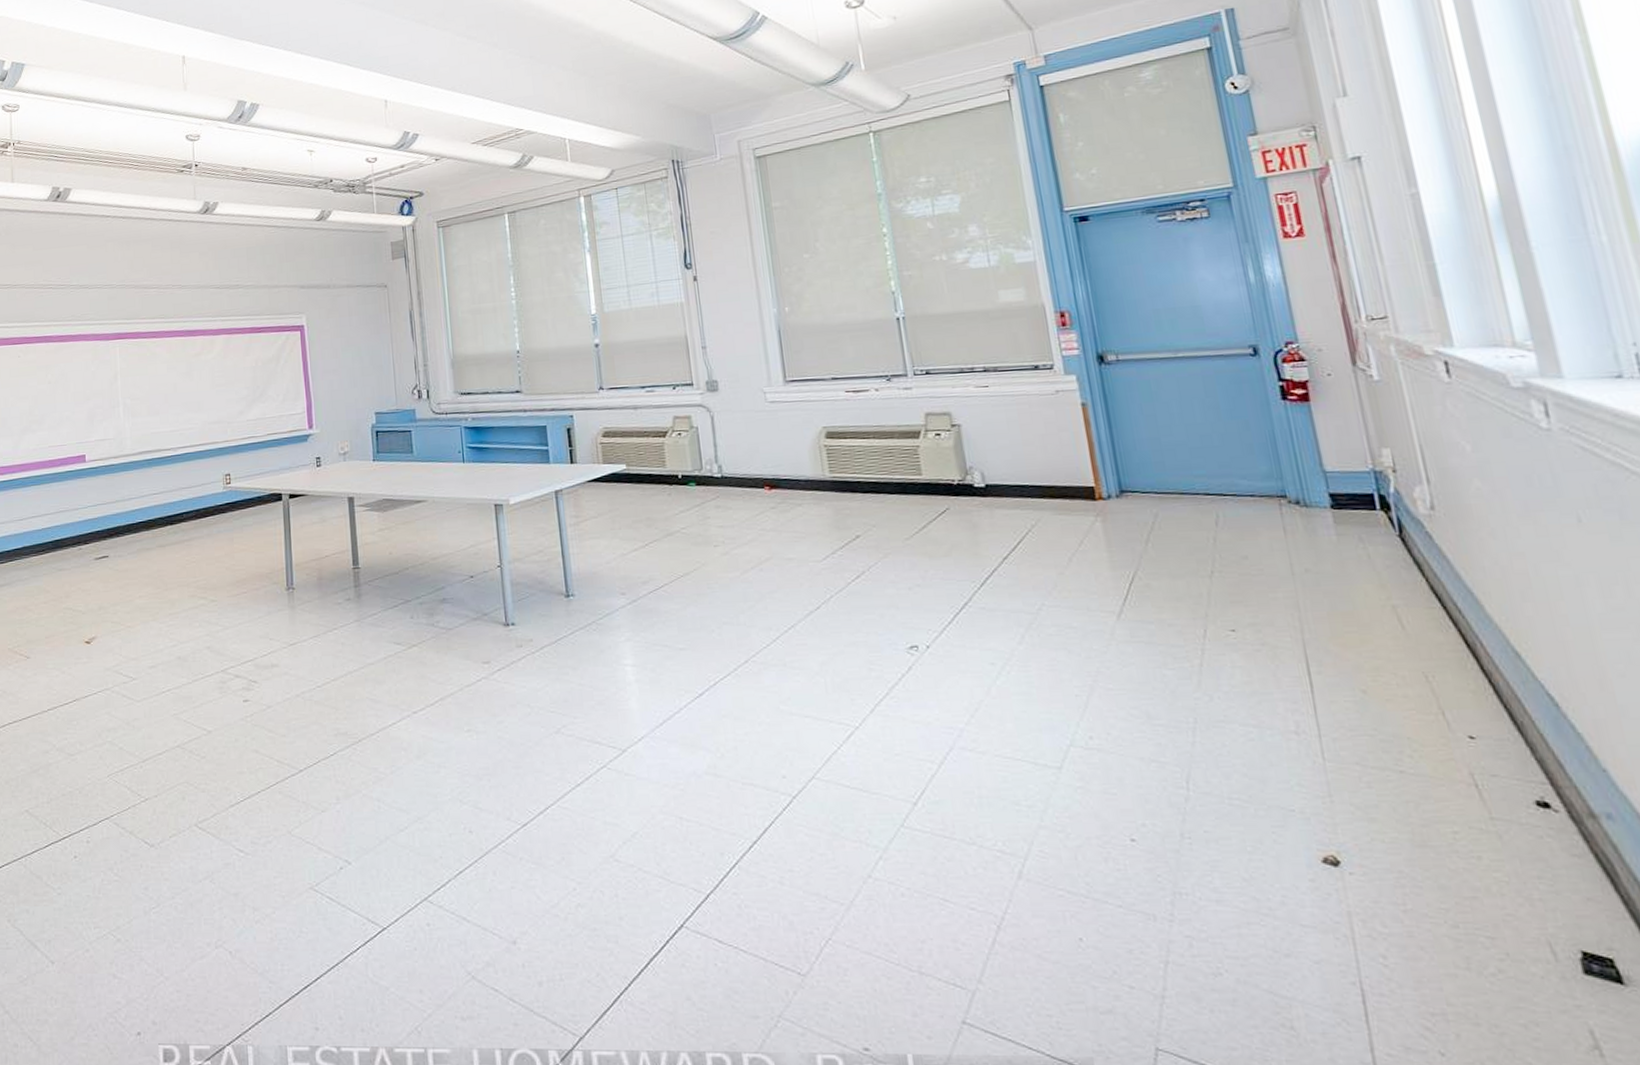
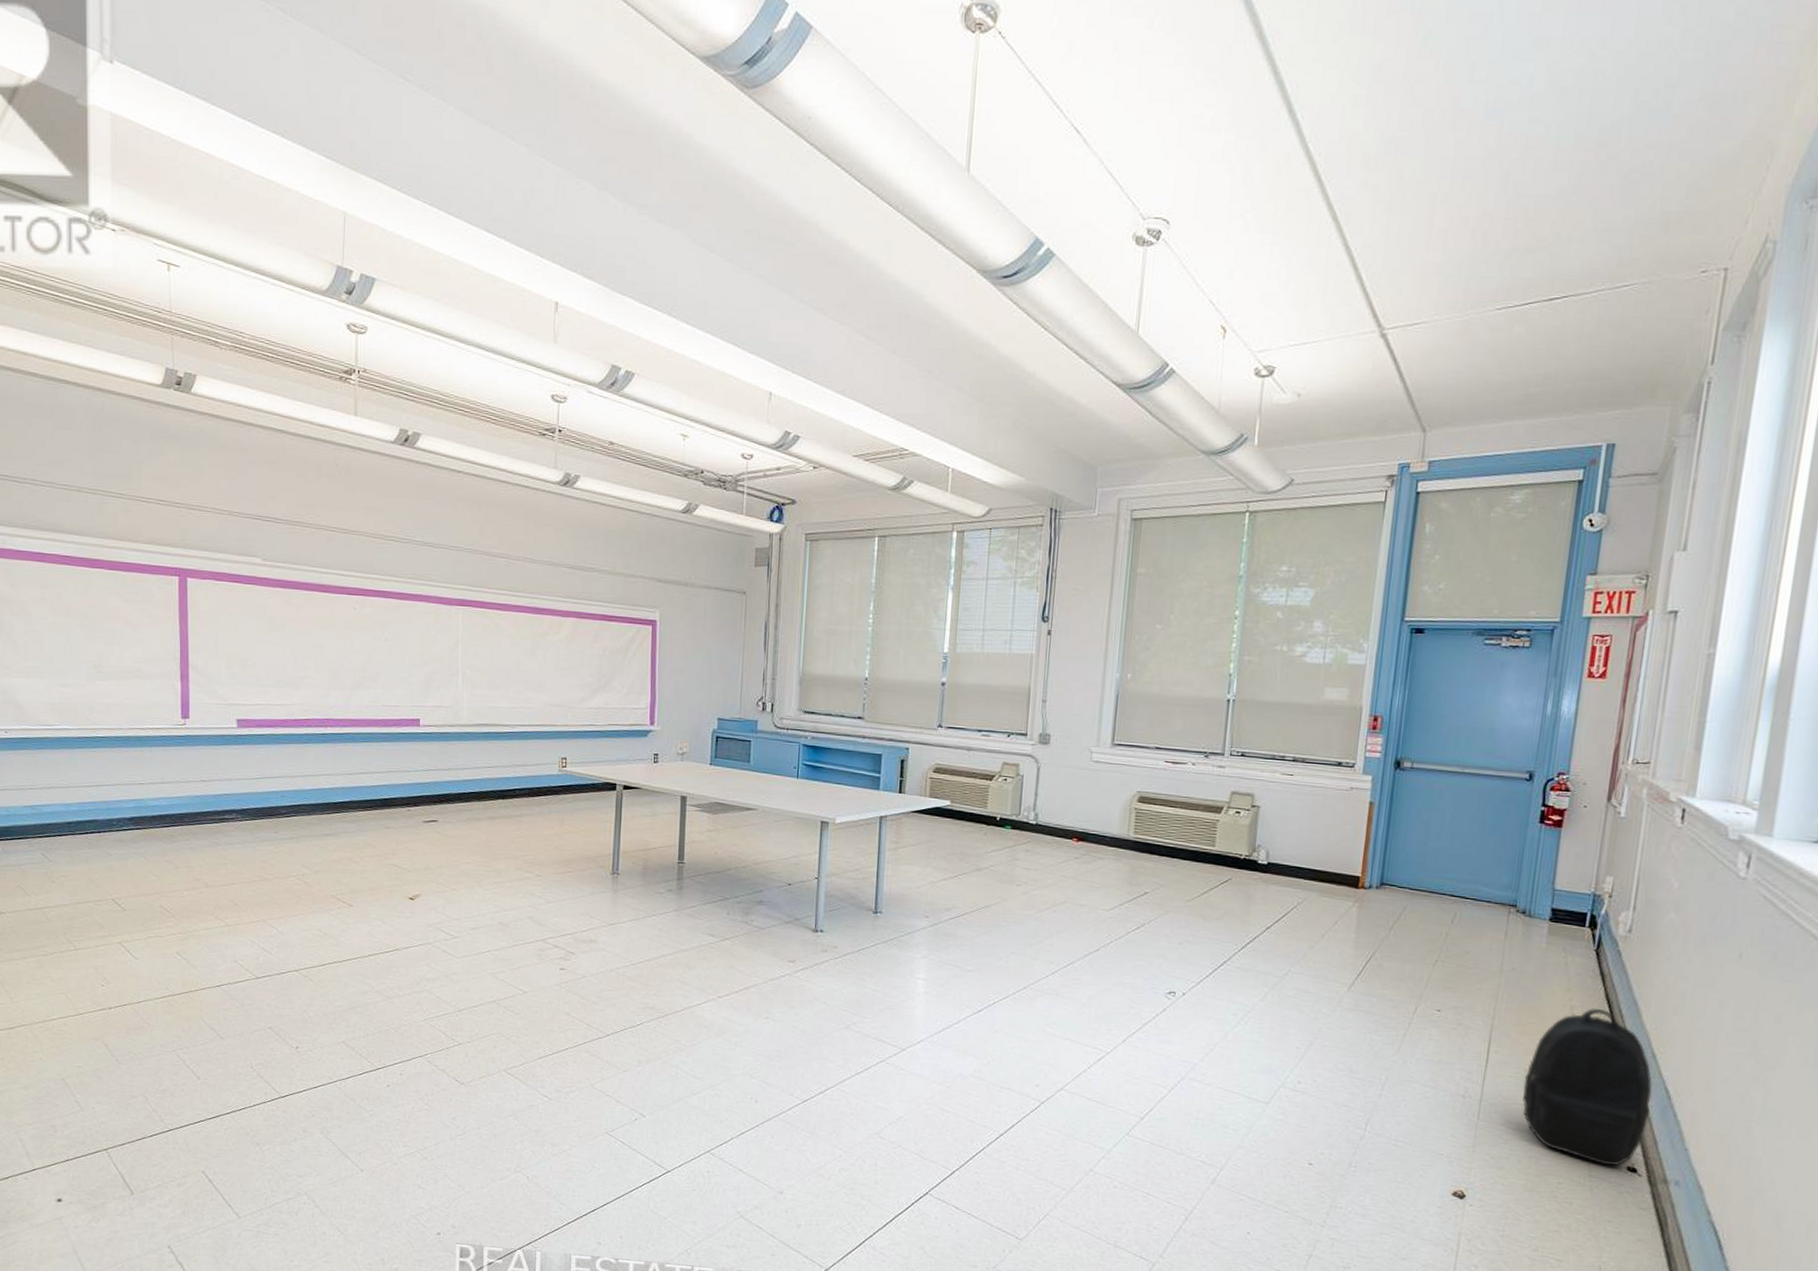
backpack: none [1364,605,1543,803] -> present [1522,1009,1653,1166]

